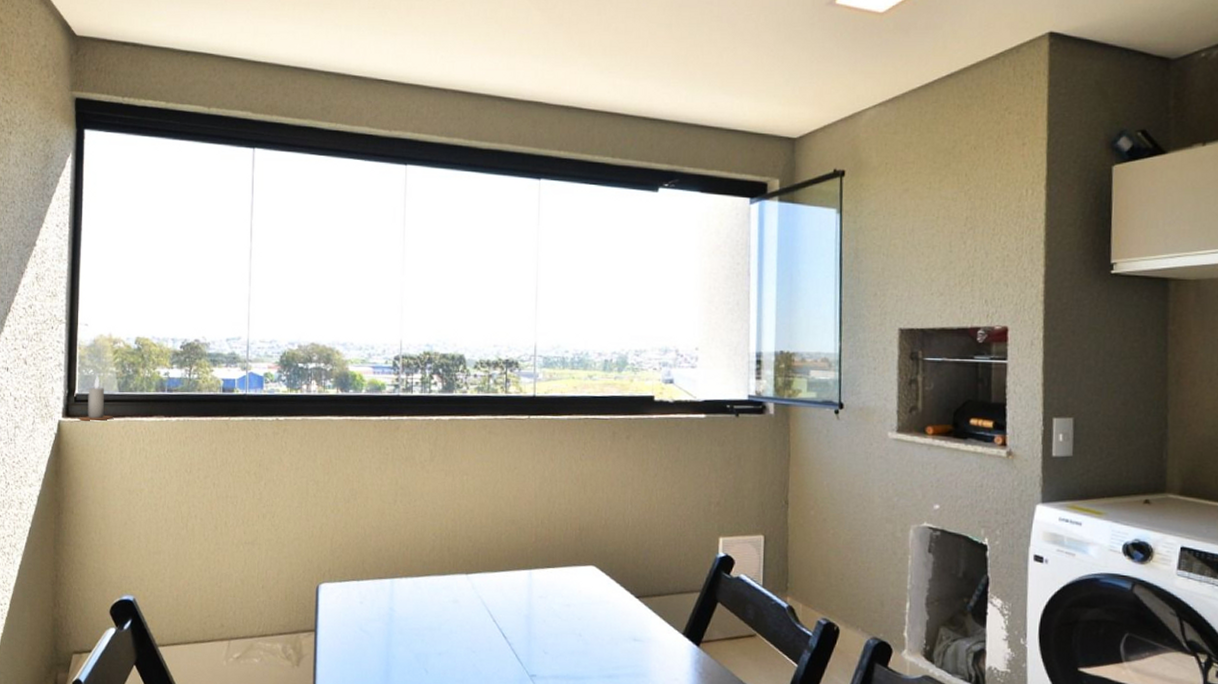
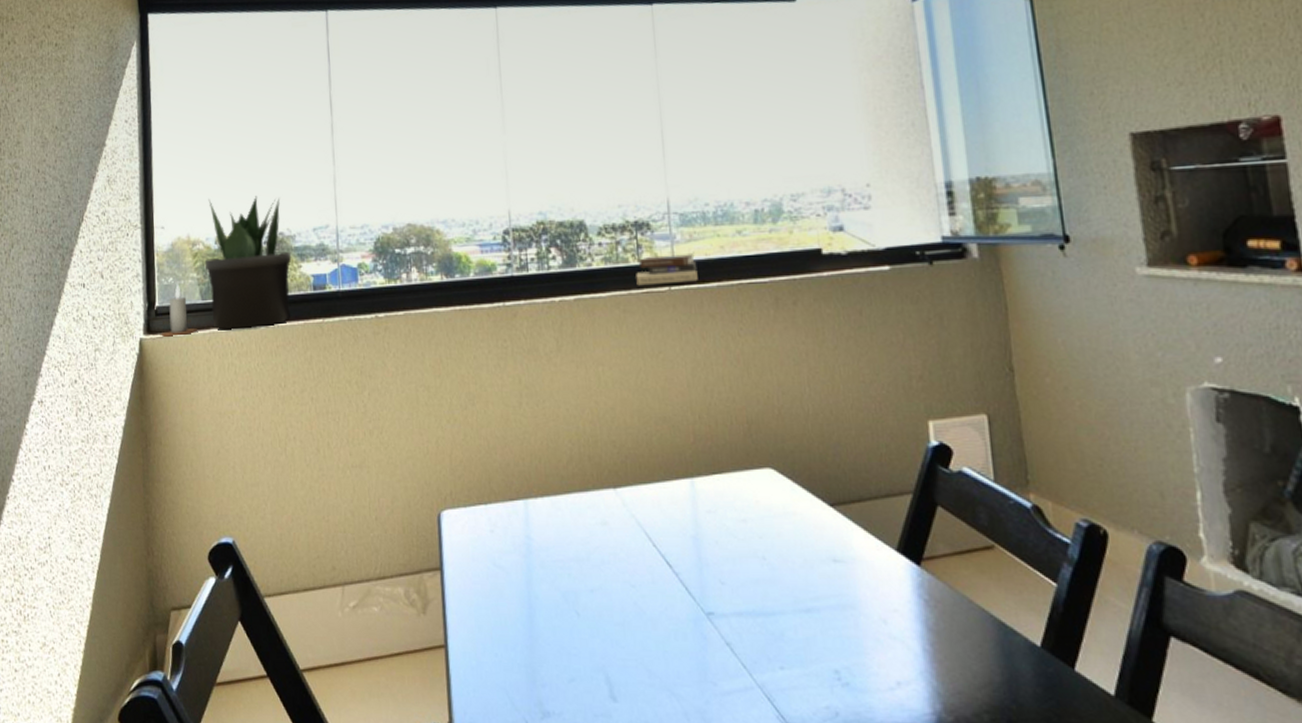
planter: none [125,304,205,422] -> present [205,196,292,332]
books: none [502,389,553,414] -> present [636,254,698,286]

